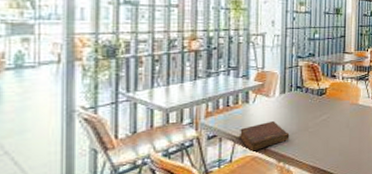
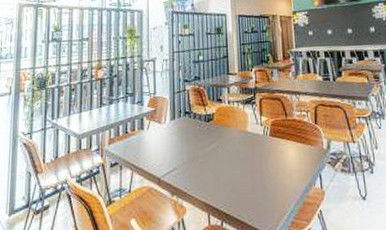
diary: present [238,120,290,152] -> none [136,148,181,182]

